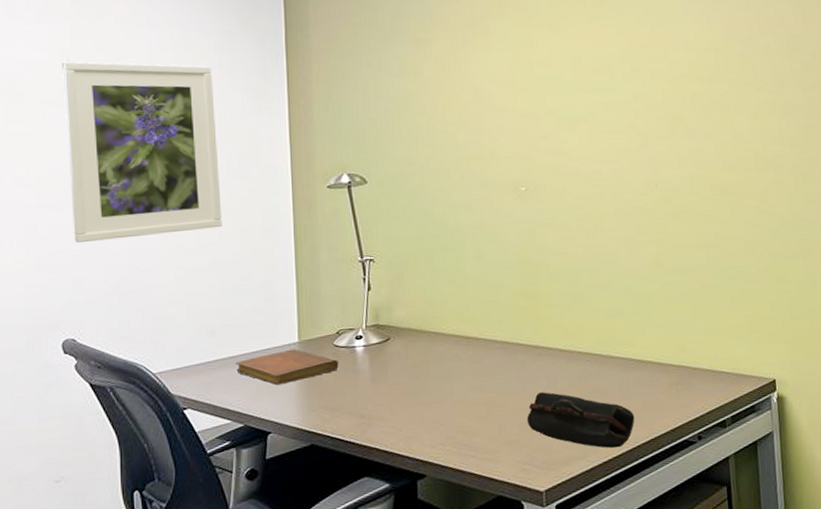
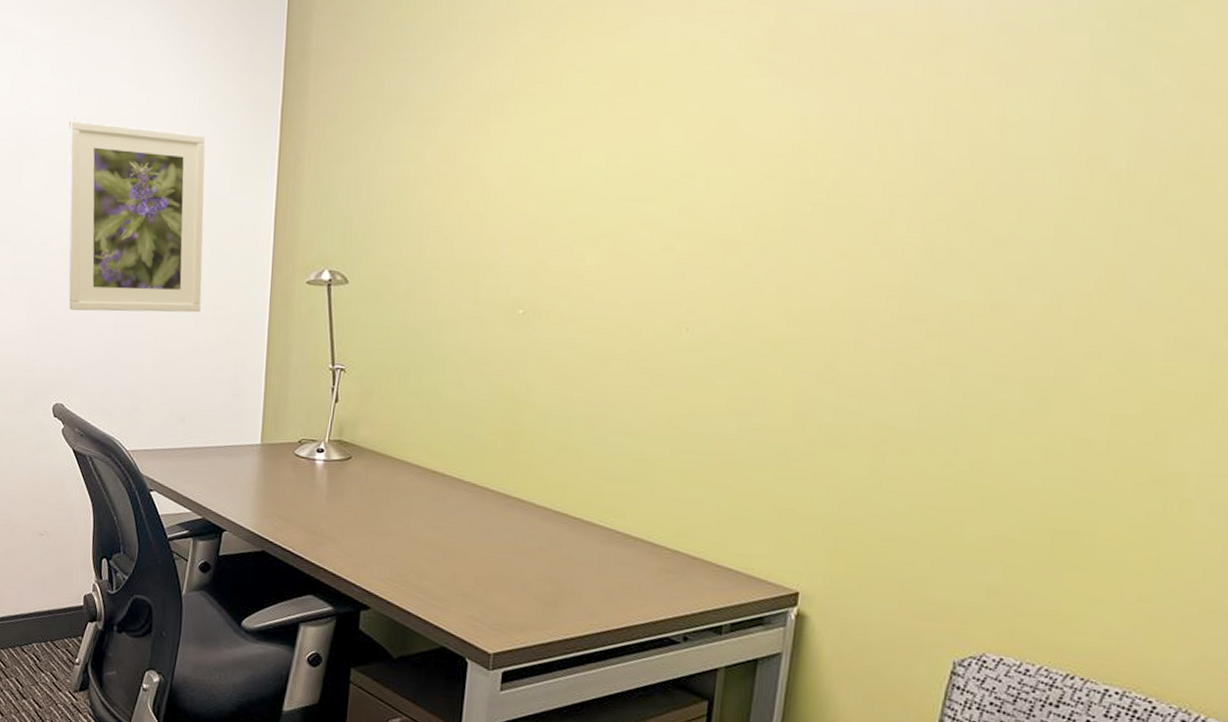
notebook: present [236,349,339,386] -> none [200,450,297,485]
pencil case: present [526,392,635,448] -> none [484,547,610,628]

